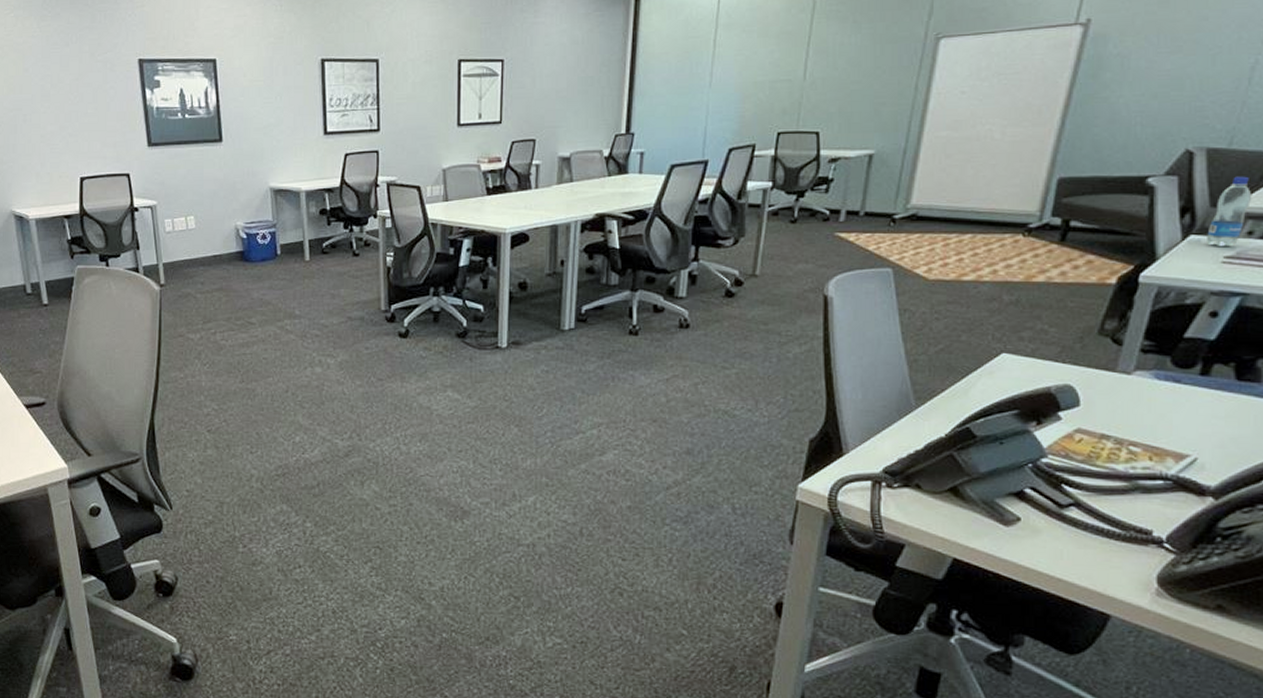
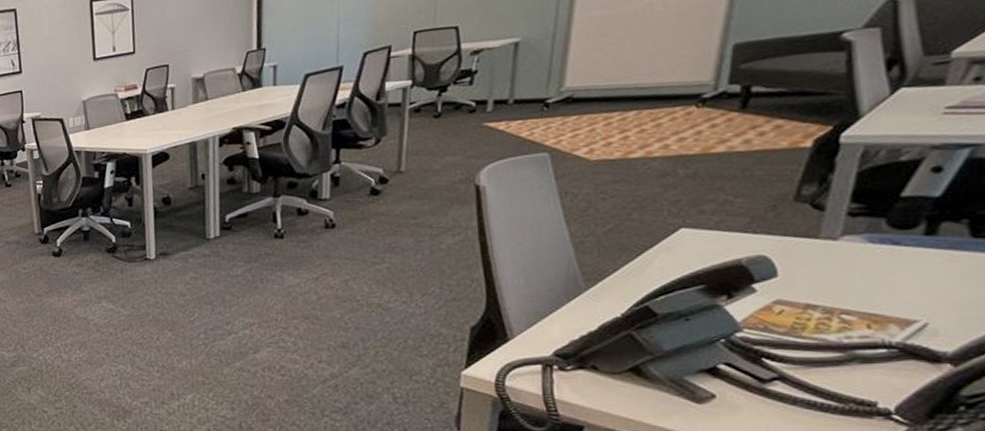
bottle: present [1205,176,1252,247] -> none [920,18,978,98]

